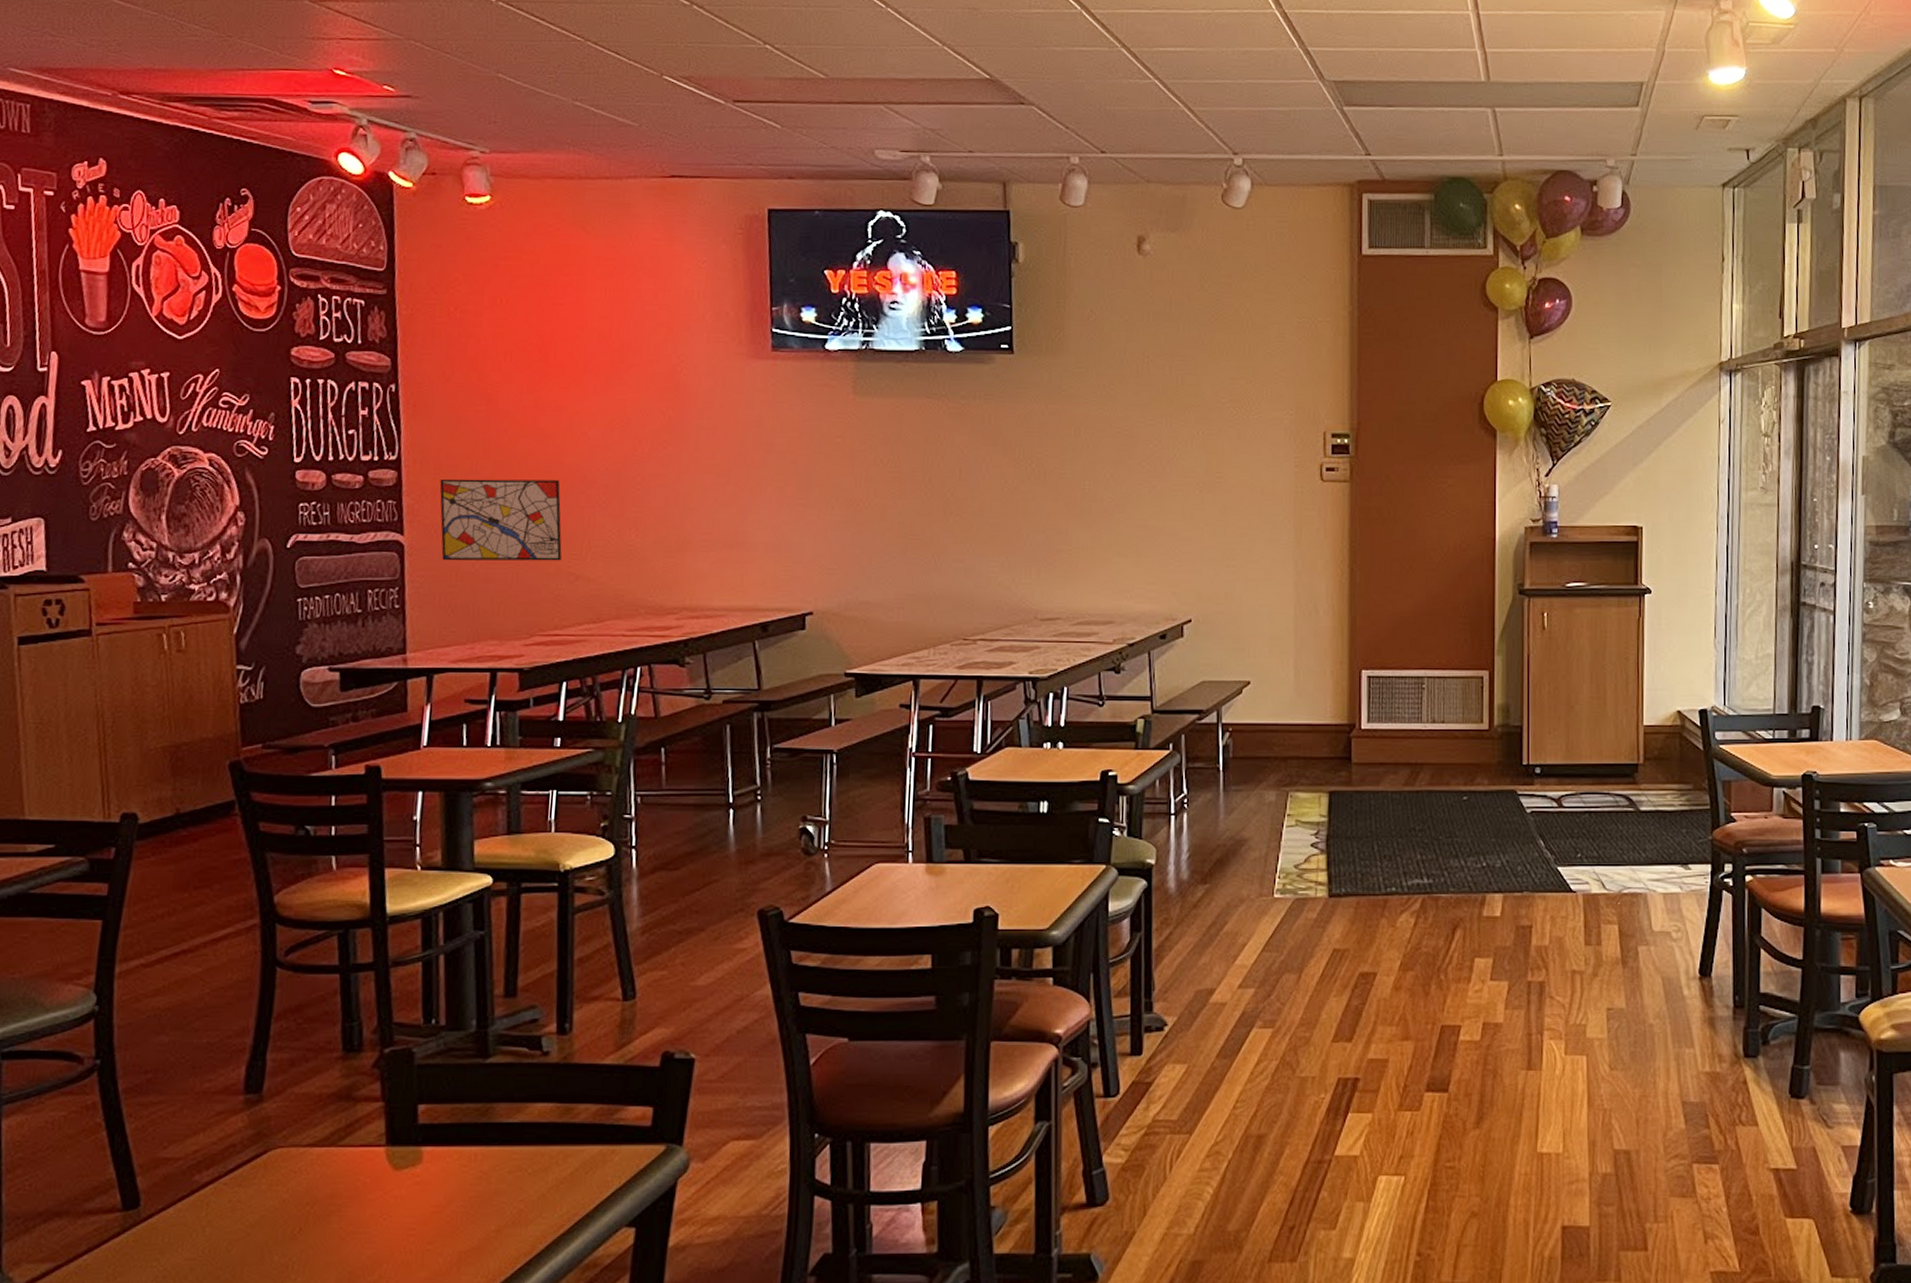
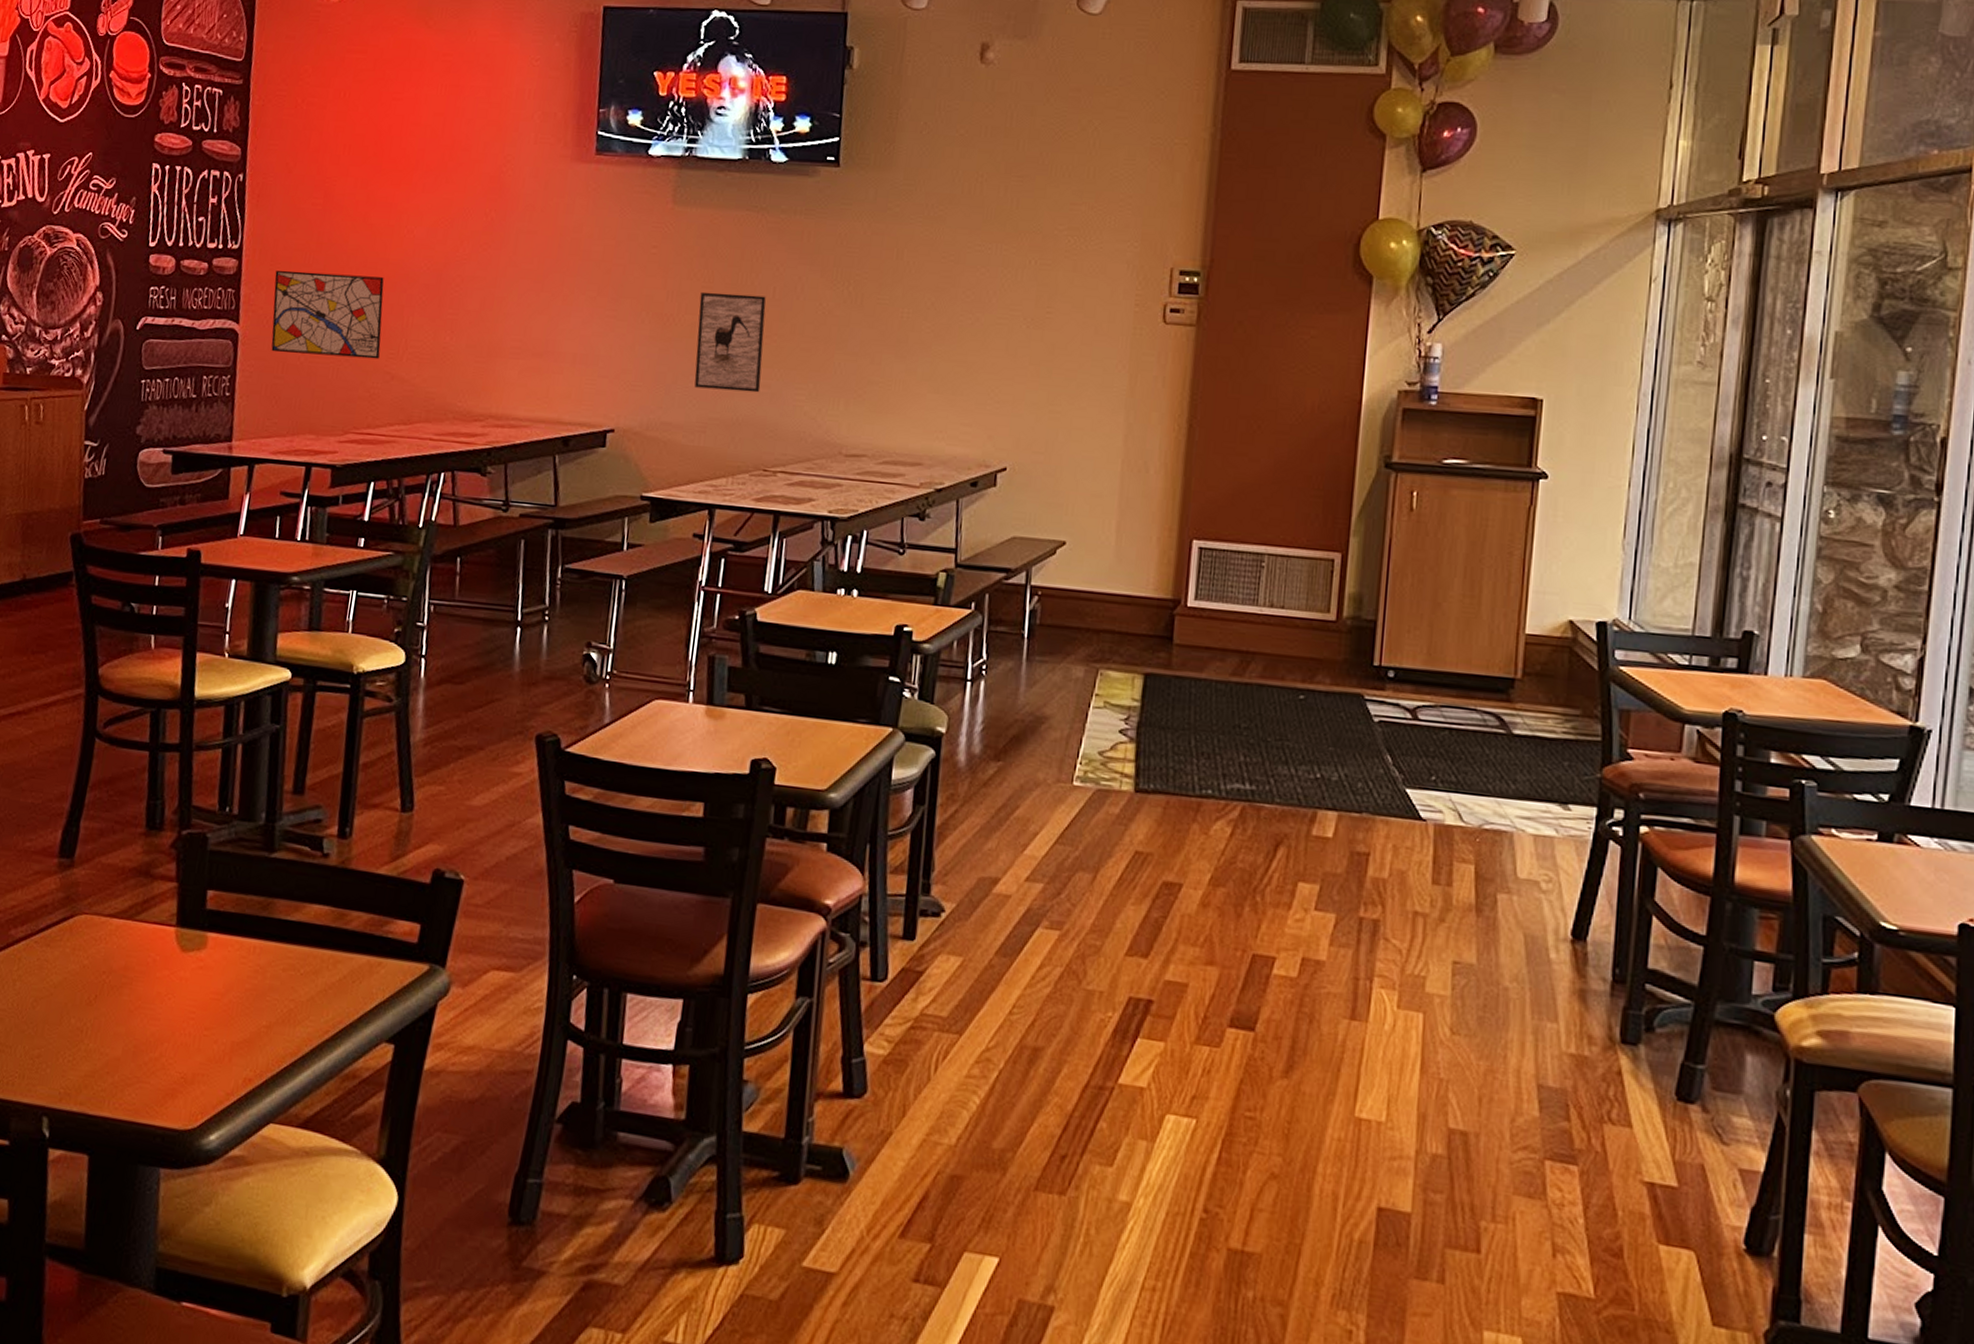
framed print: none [888,476,955,568] -> present [694,292,766,393]

